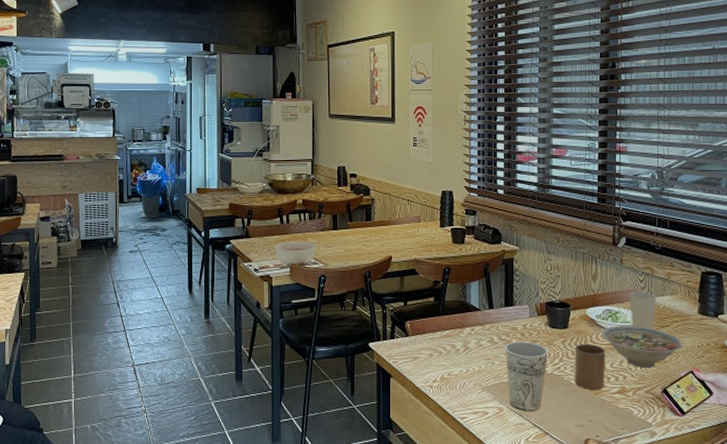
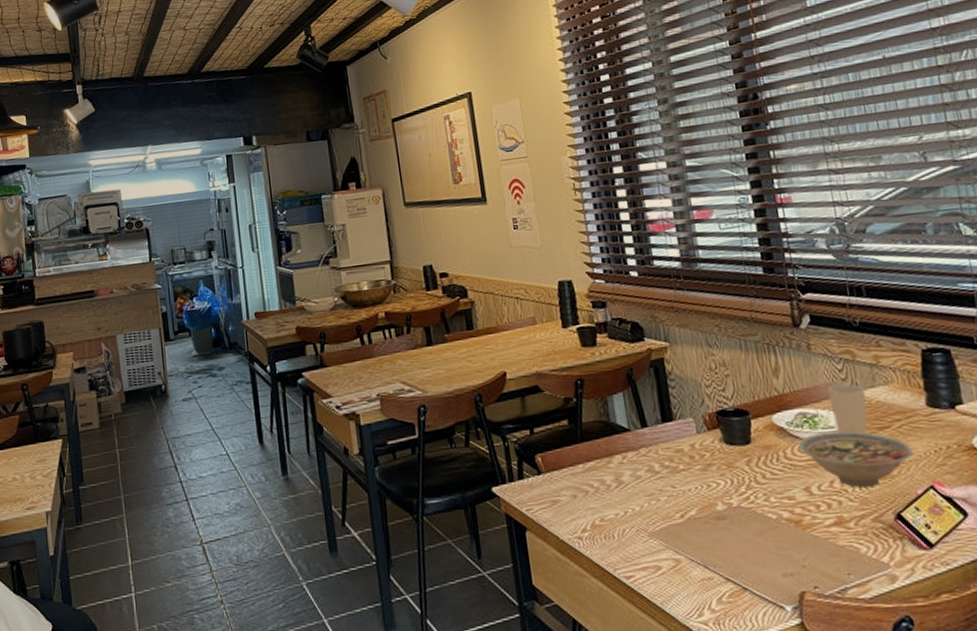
bowl: present [274,242,317,268] -> none [357,364,410,400]
cup: present [505,341,548,411] -> none [670,466,732,561]
cup: present [574,343,606,391] -> none [764,461,815,525]

